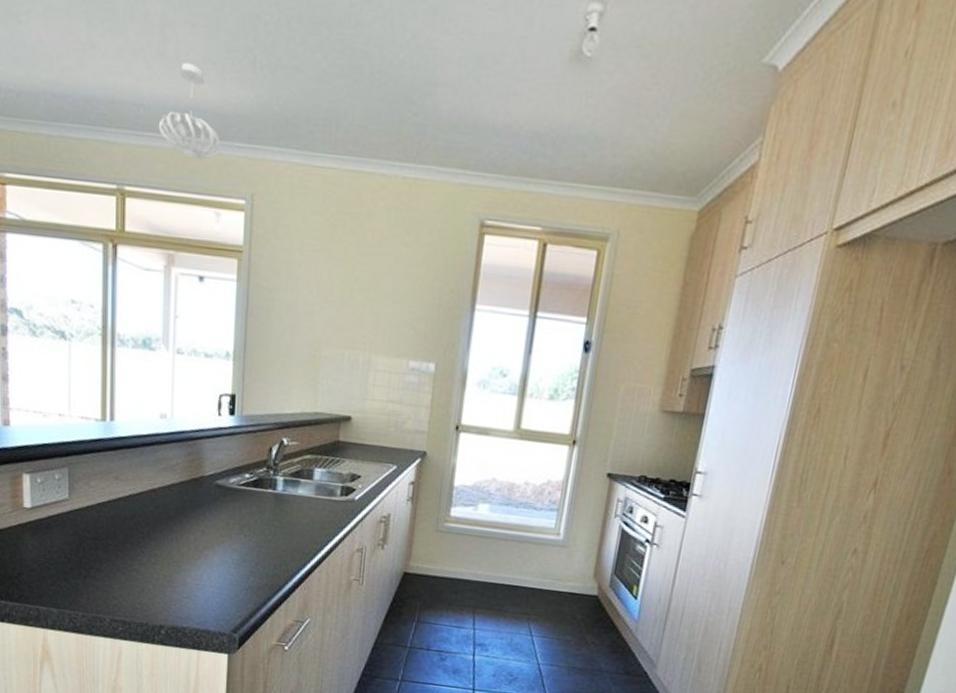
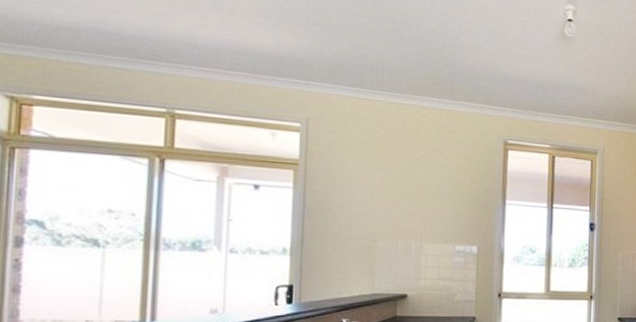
pendant light: present [158,62,222,160] -> none [212,15,277,91]

